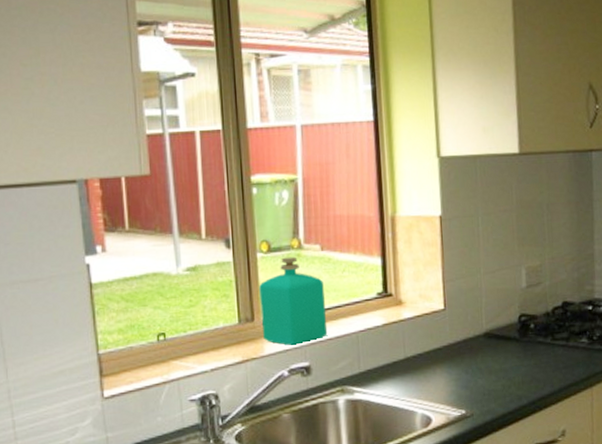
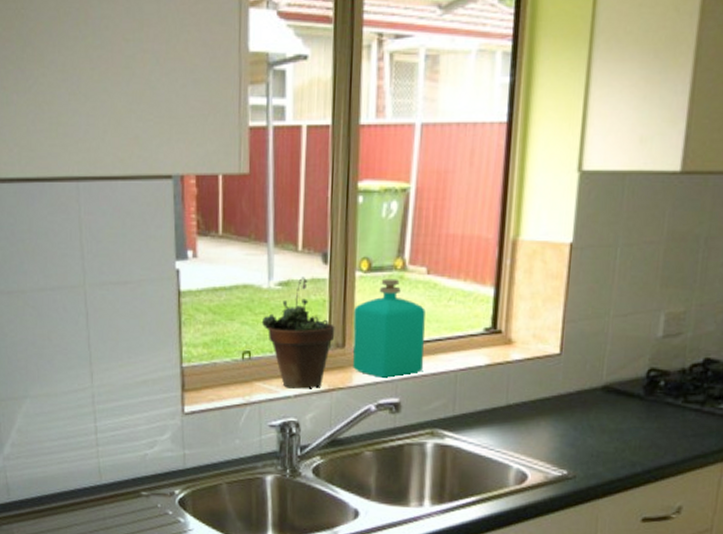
succulent plant: none [173,261,244,364] -> present [261,277,335,389]

